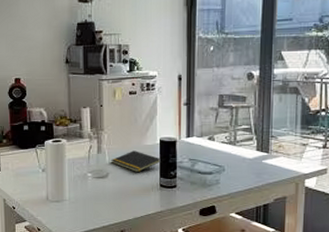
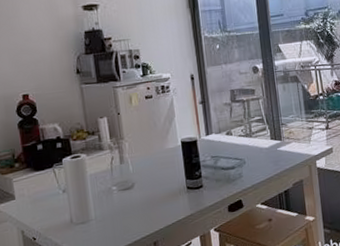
notepad: present [111,151,162,173] -> none [135,155,186,179]

